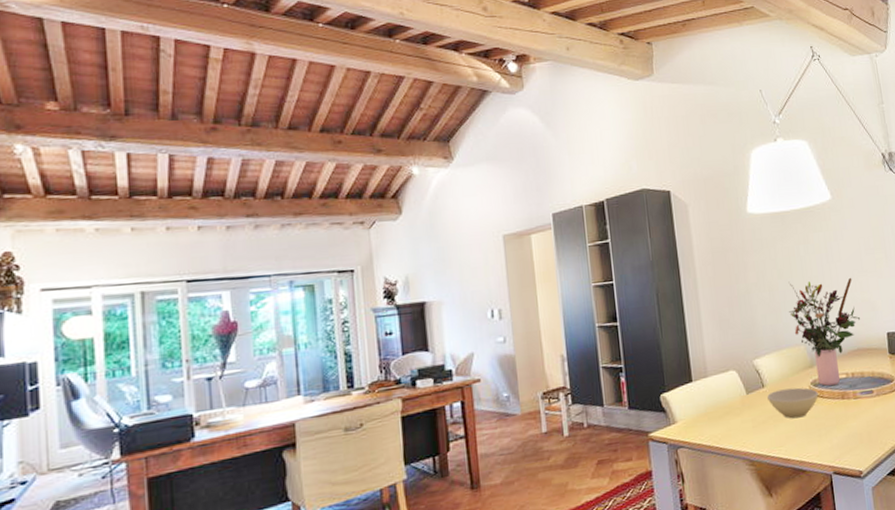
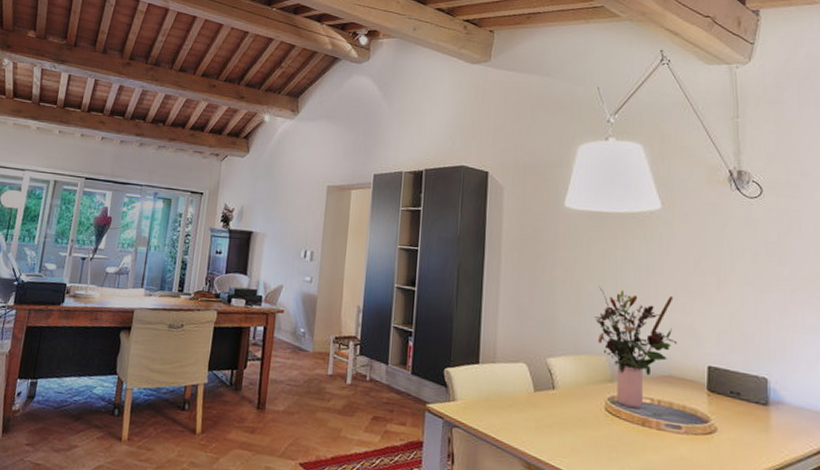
bowl: present [767,387,819,419] -> none [556,396,615,433]

